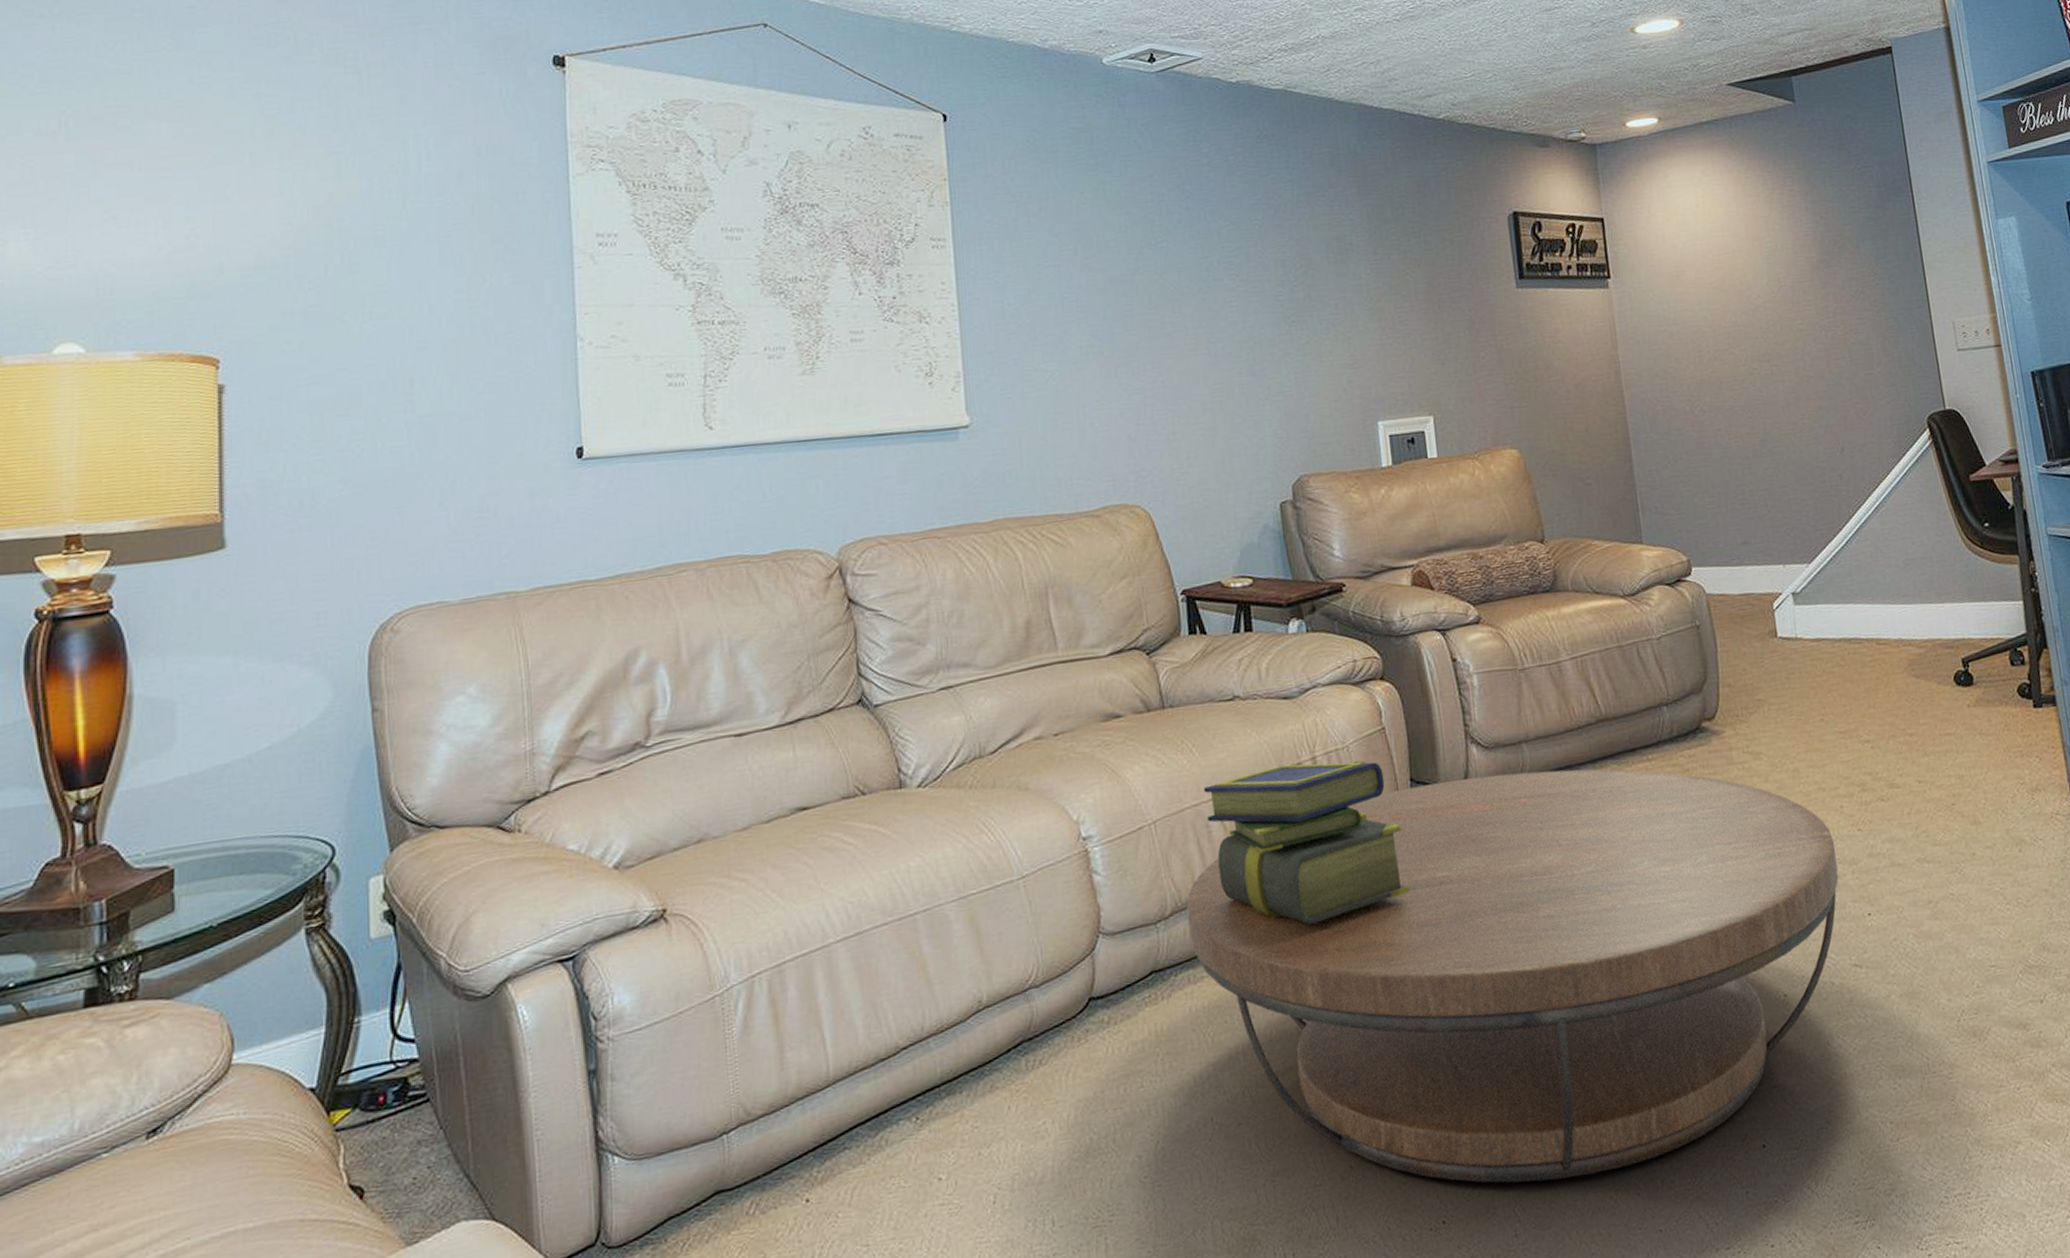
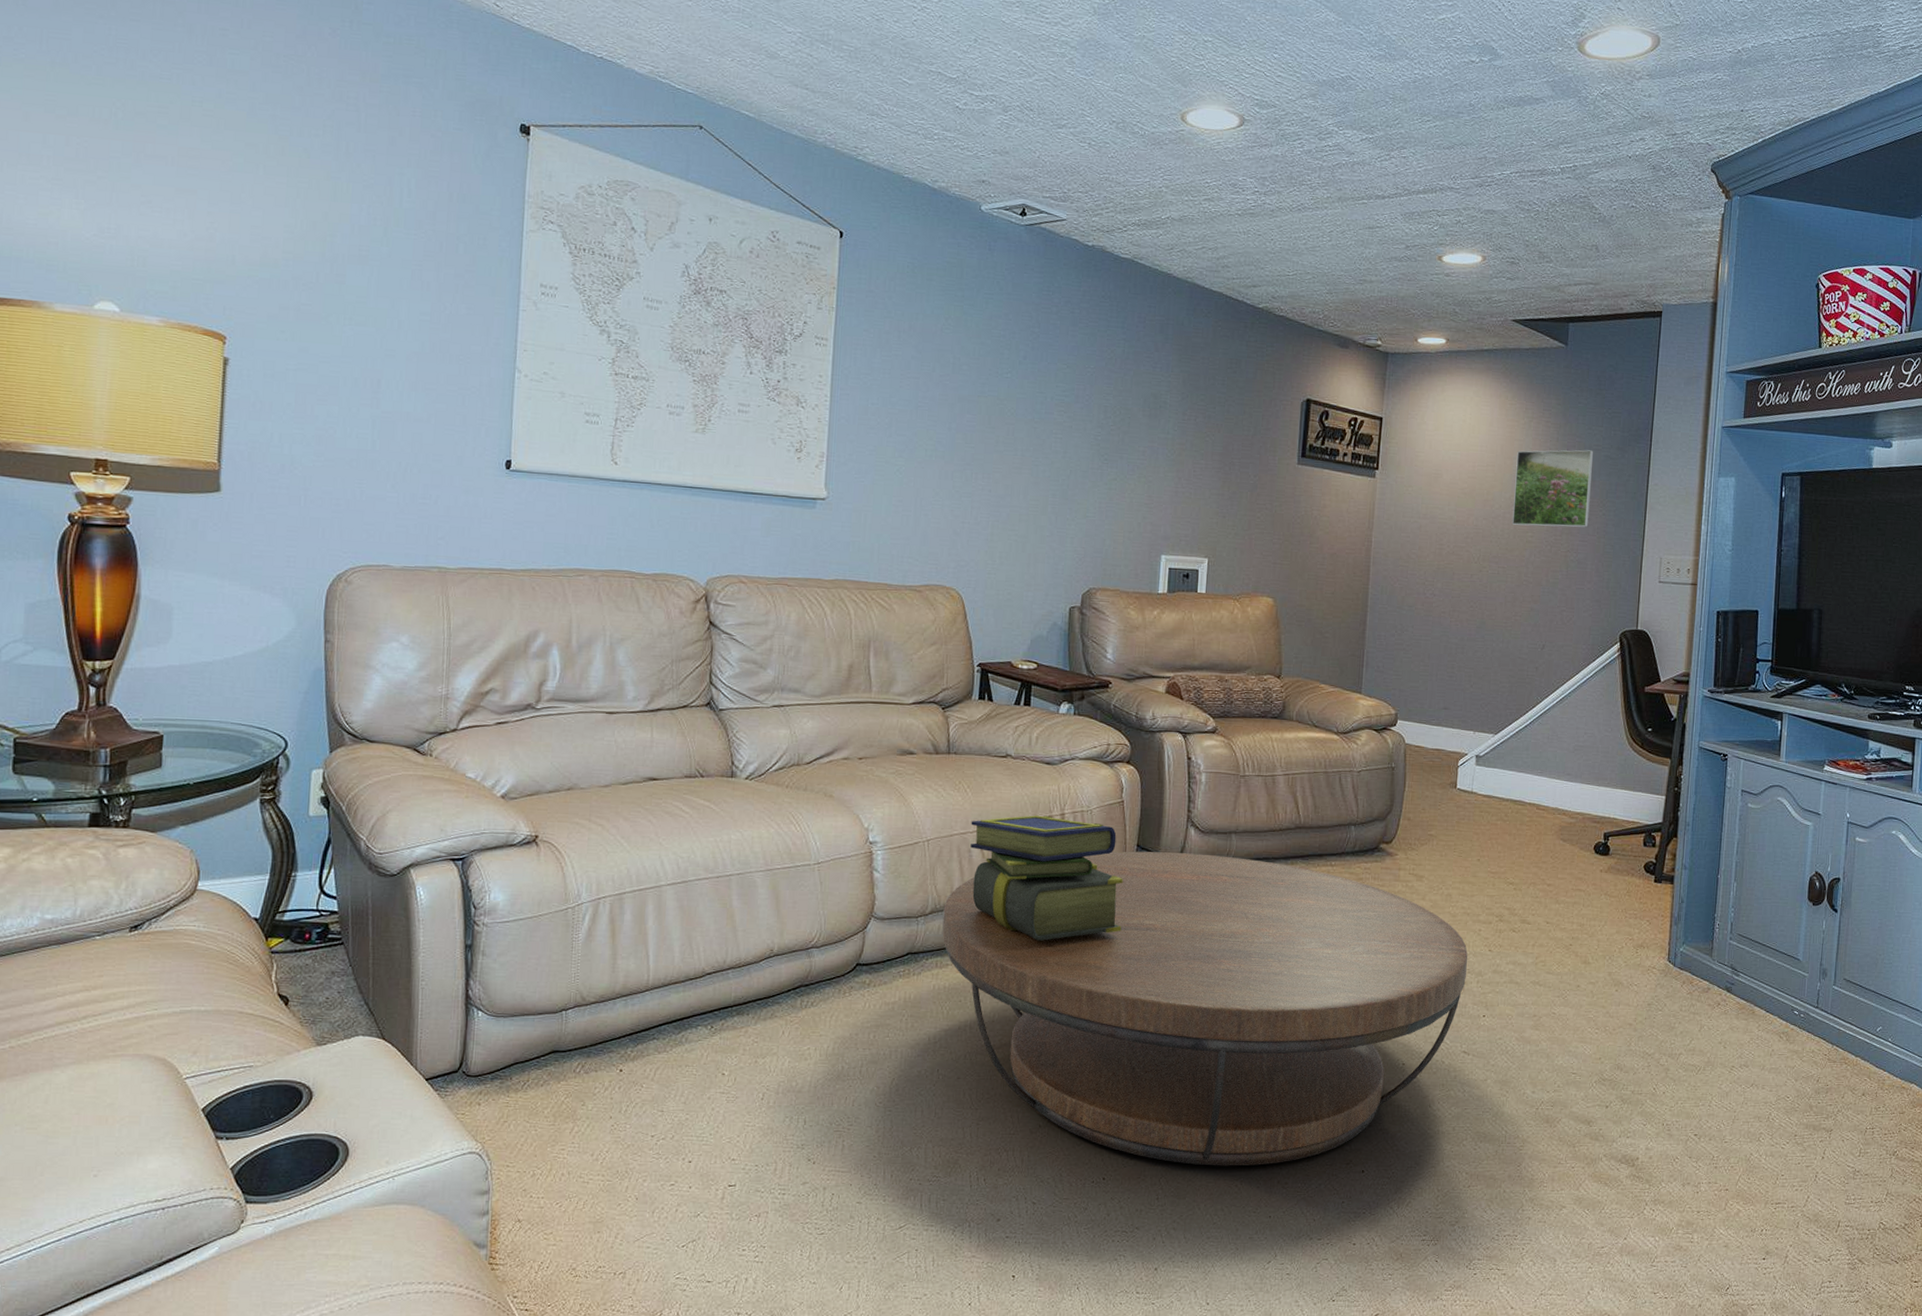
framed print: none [1764,214,1863,314] -> present [1512,450,1594,528]

